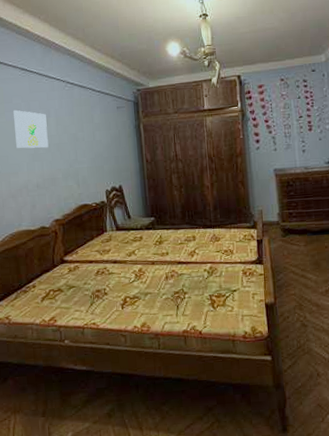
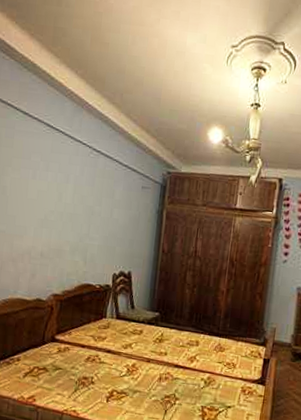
wall art: present [13,110,49,149] -> none [26,167,64,216]

